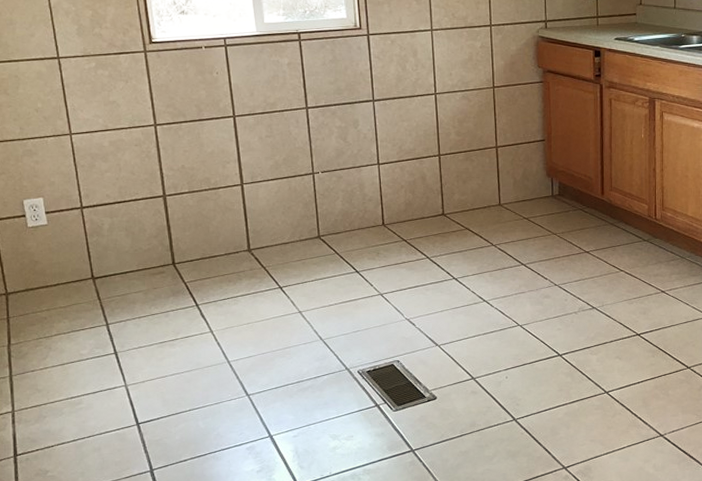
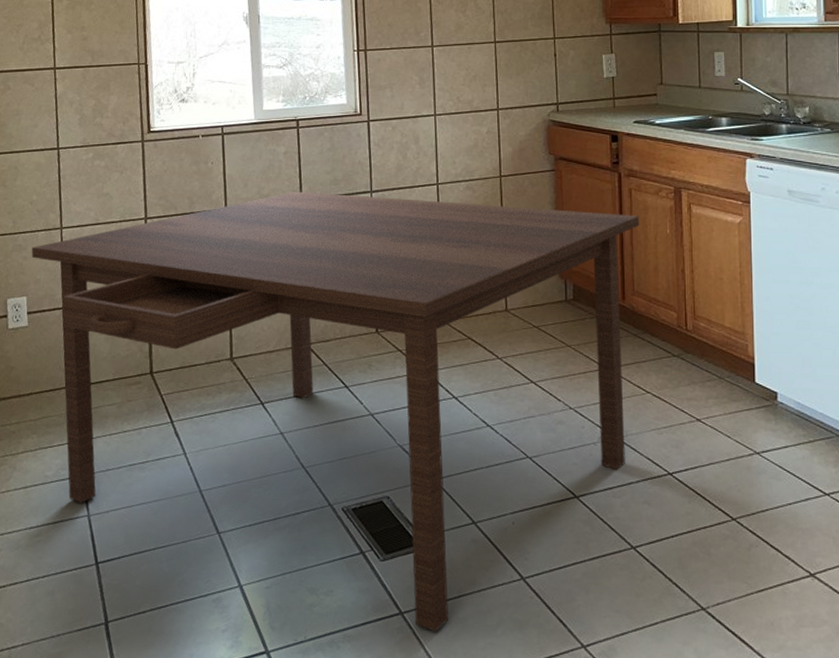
dining table: none [42,100,618,463] -> present [31,191,639,632]

